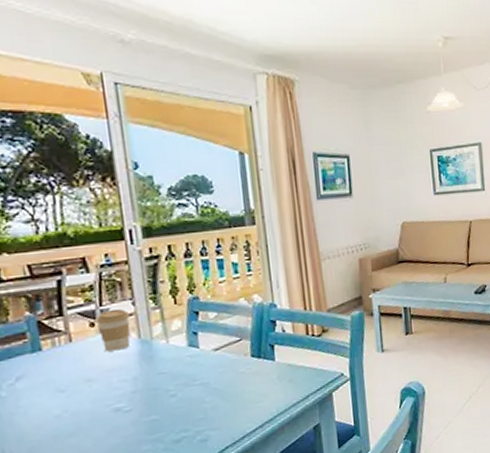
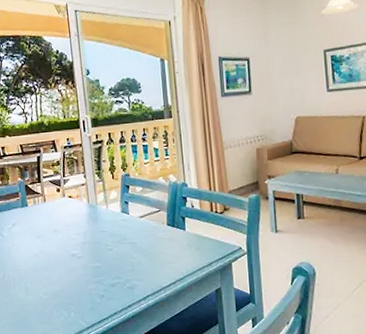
coffee cup: present [96,308,131,352] -> none [61,179,83,211]

